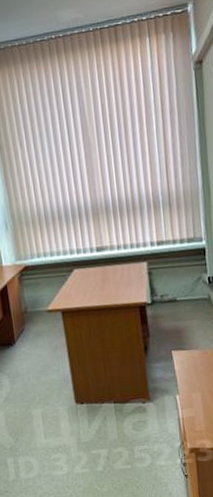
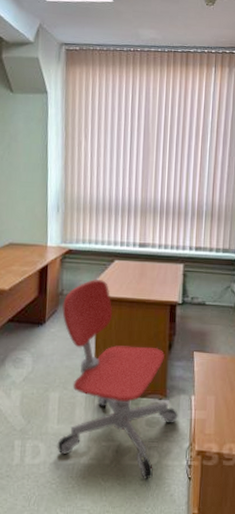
office chair: none [28,291,165,482] -> present [57,278,178,480]

